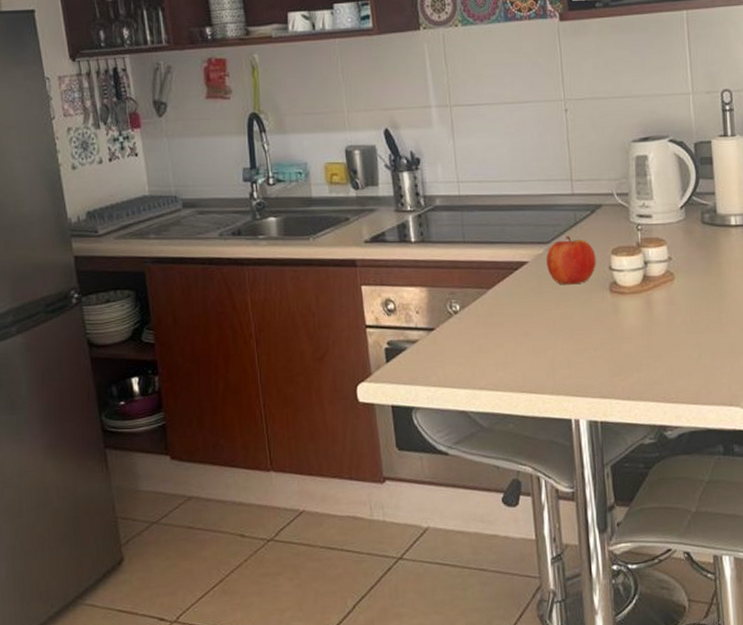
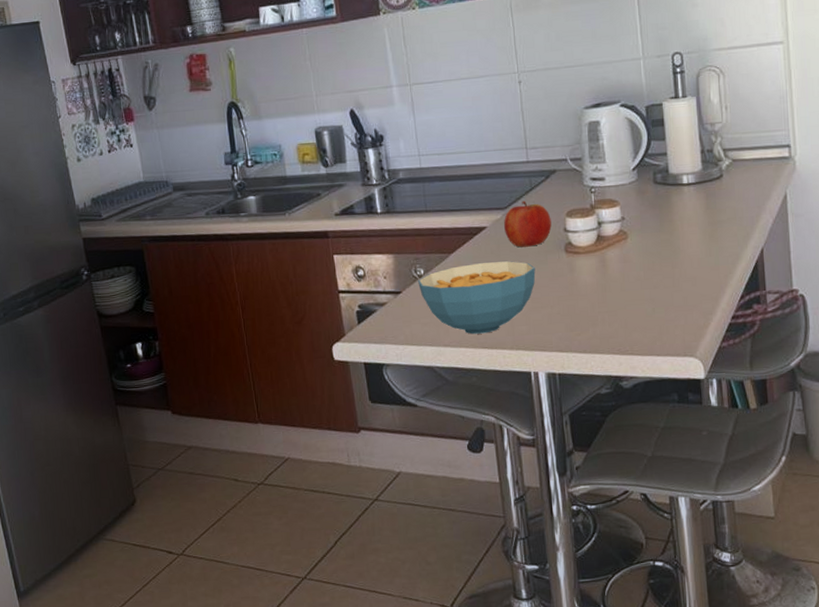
cereal bowl: none [453,299,579,377] -> present [418,261,536,334]

